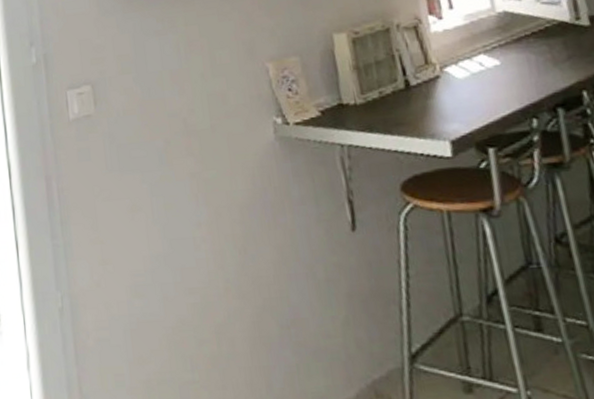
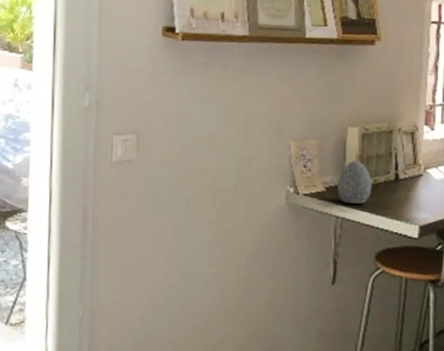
decorative egg: none [333,72,379,126] -> present [337,161,372,204]

